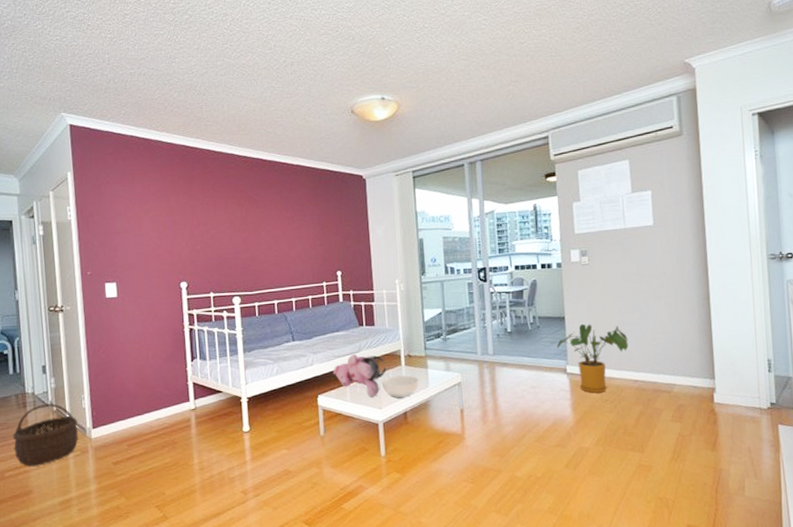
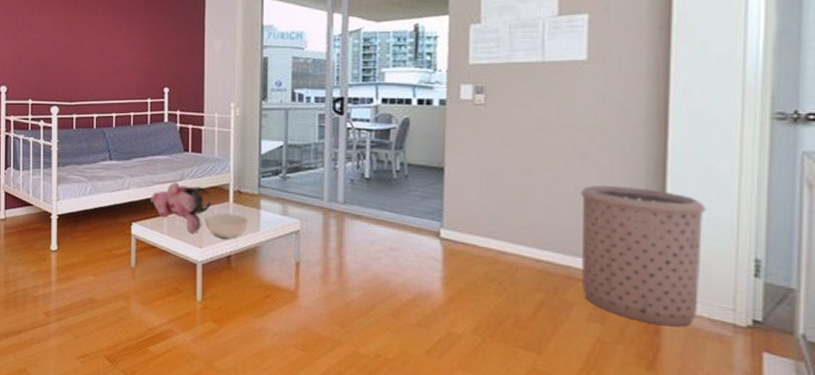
house plant: present [557,323,629,394] -> none [430,178,533,269]
laundry basket: none [658,317,738,417] -> present [580,186,707,327]

